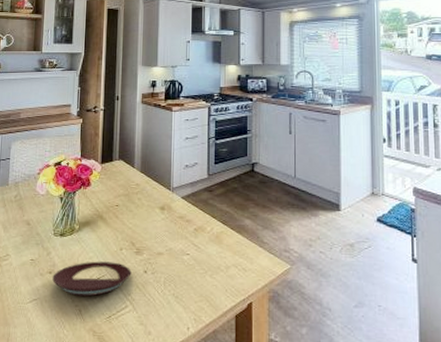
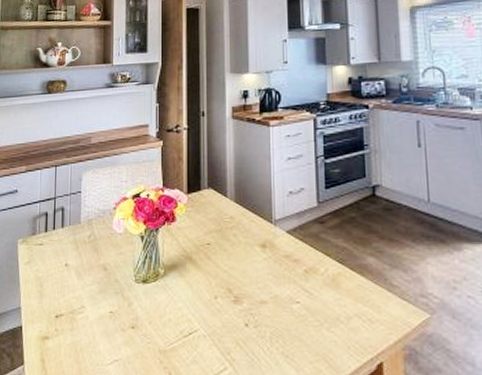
plate: present [52,261,132,297] -> none [136,312,230,356]

